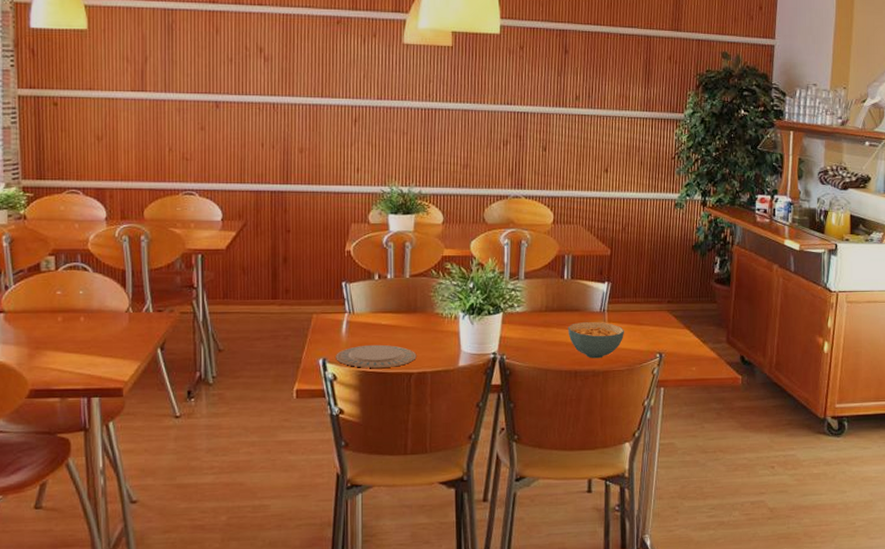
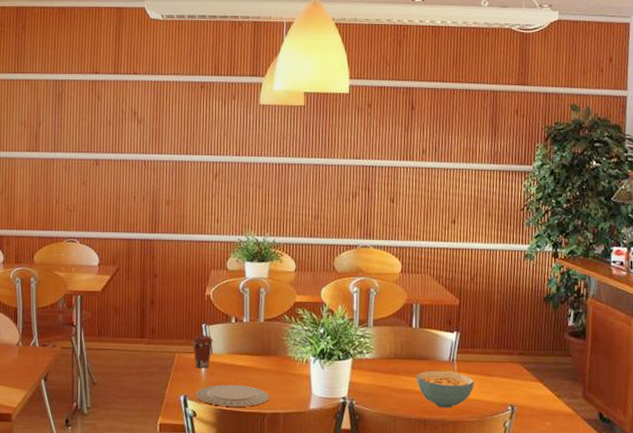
coffee cup: none [332,293,354,329] -> present [193,335,213,369]

